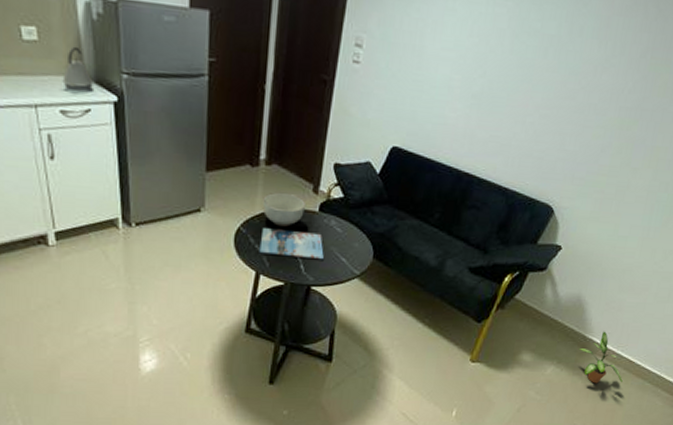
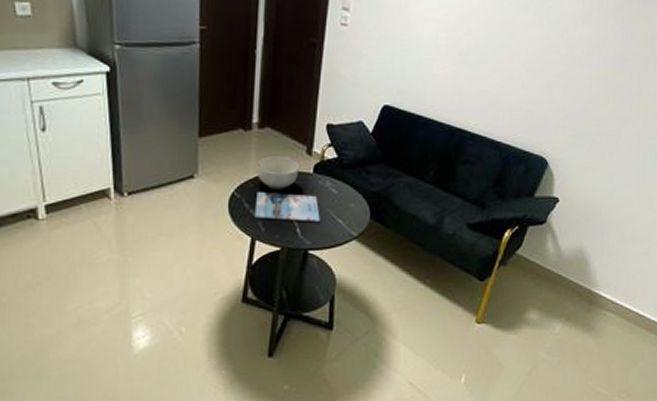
kettle: present [62,46,93,92] -> none [55,19,86,64]
potted plant: present [578,331,623,384] -> none [585,284,634,341]

